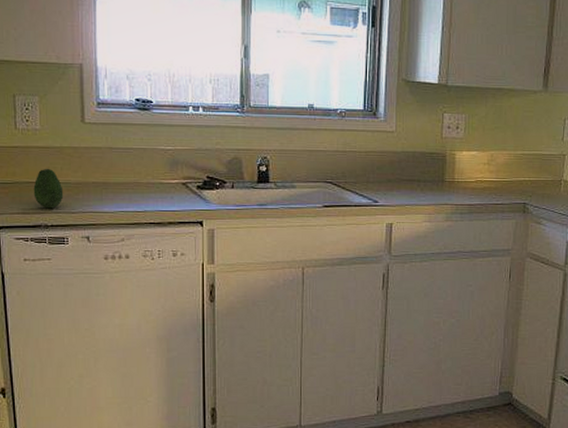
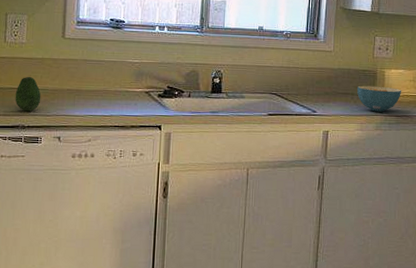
cereal bowl: none [424,170,475,200] -> present [357,85,402,112]

